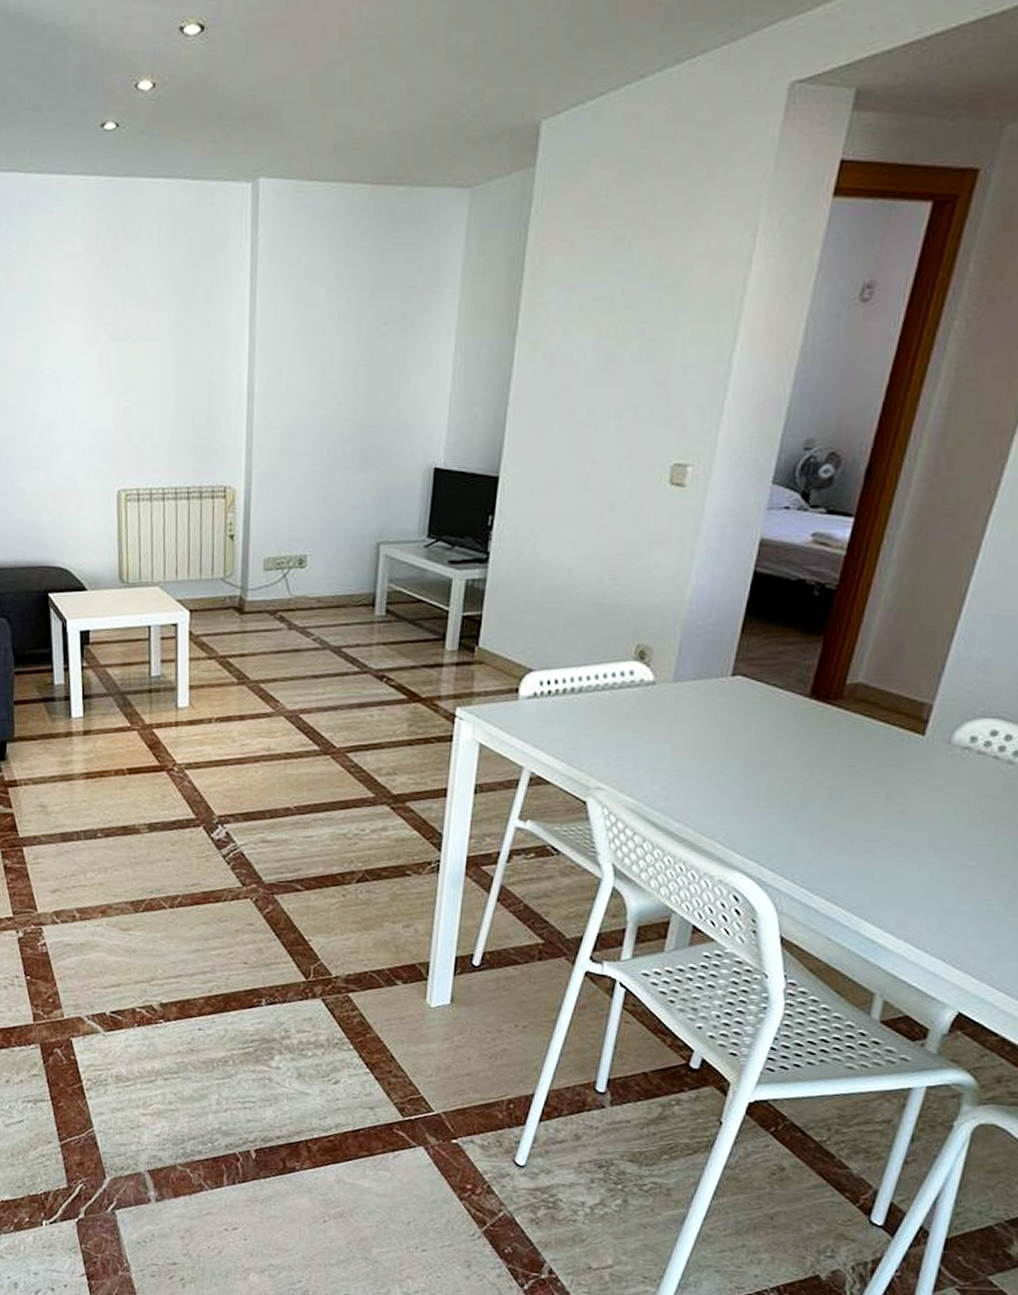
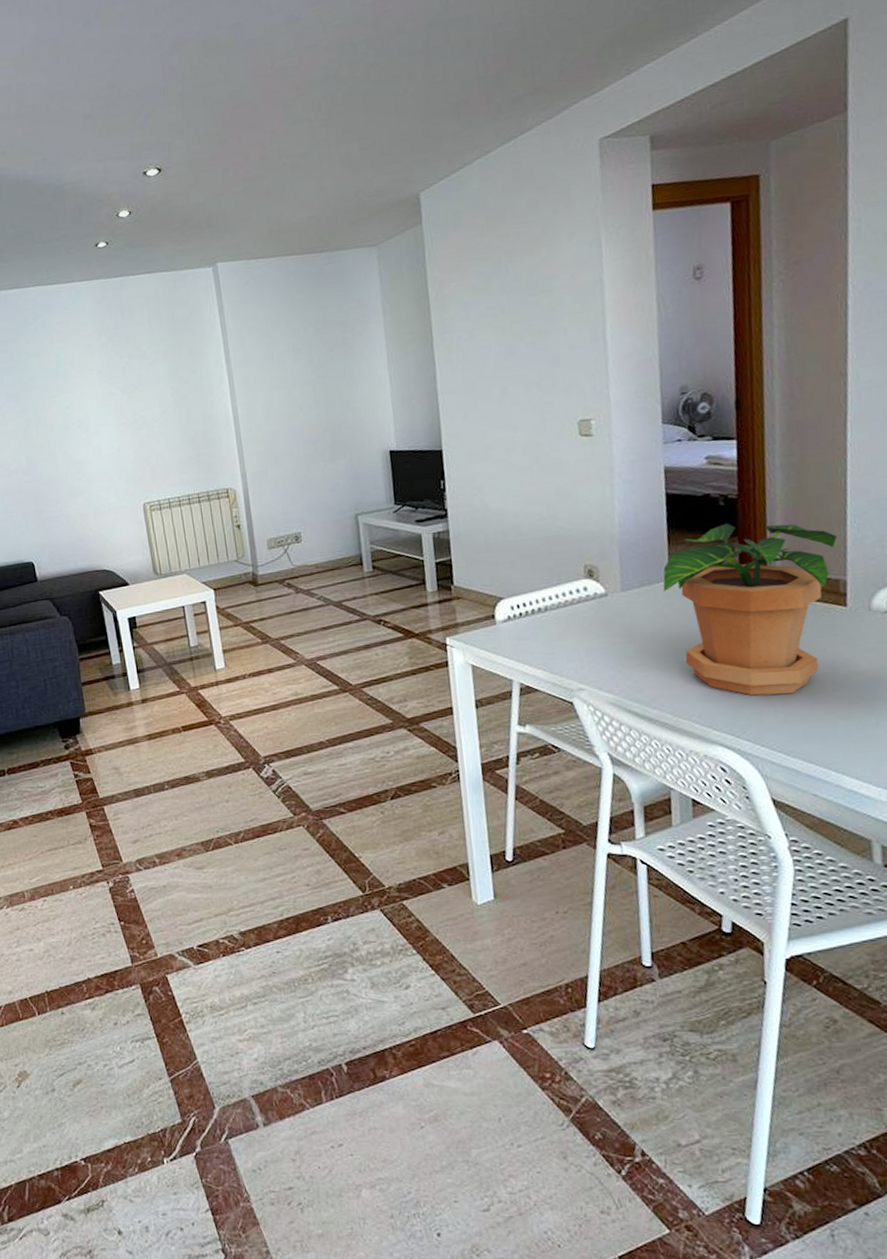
potted plant: none [721,617,939,826] -> present [663,523,838,696]

